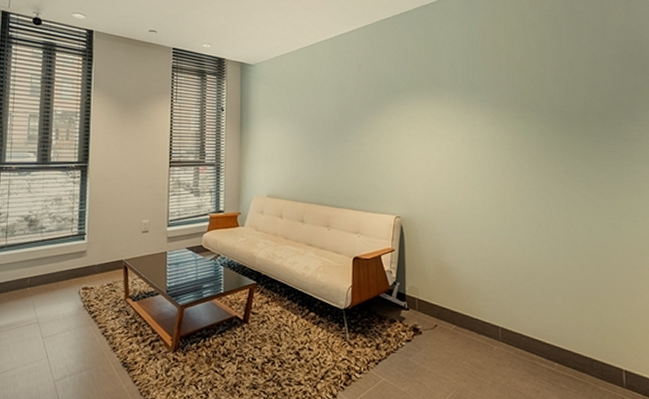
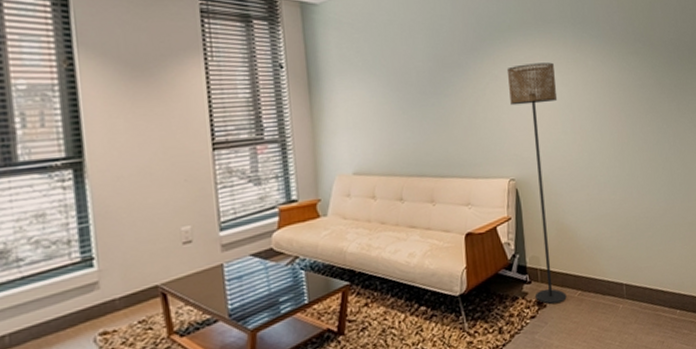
floor lamp: none [400,120,445,333] -> present [506,62,567,304]

